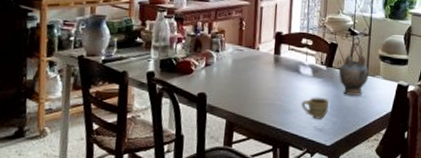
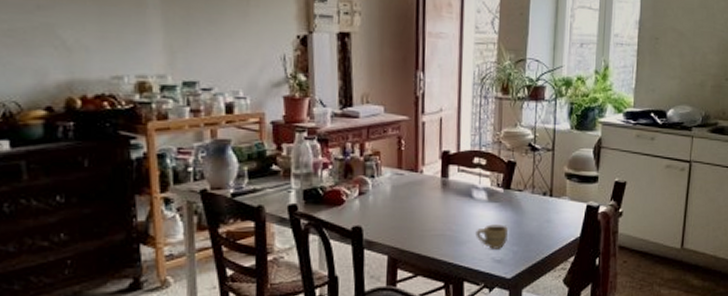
teapot: present [338,42,370,96] -> none [518,159,554,221]

